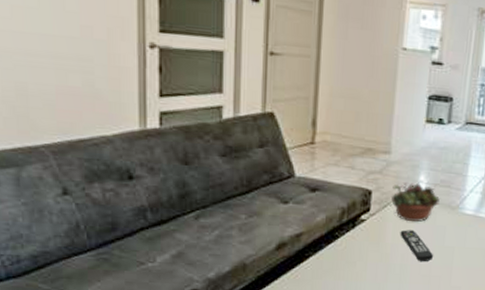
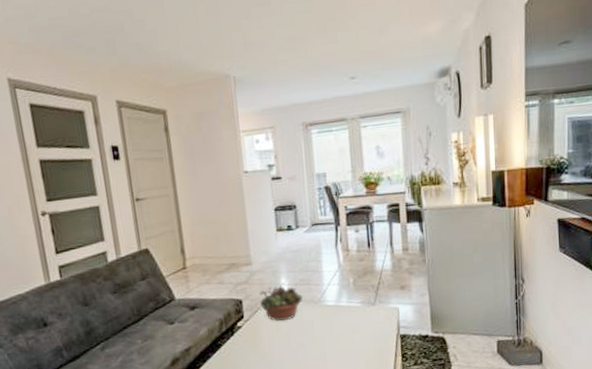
remote control: present [400,230,434,262] -> none [273,328,308,356]

